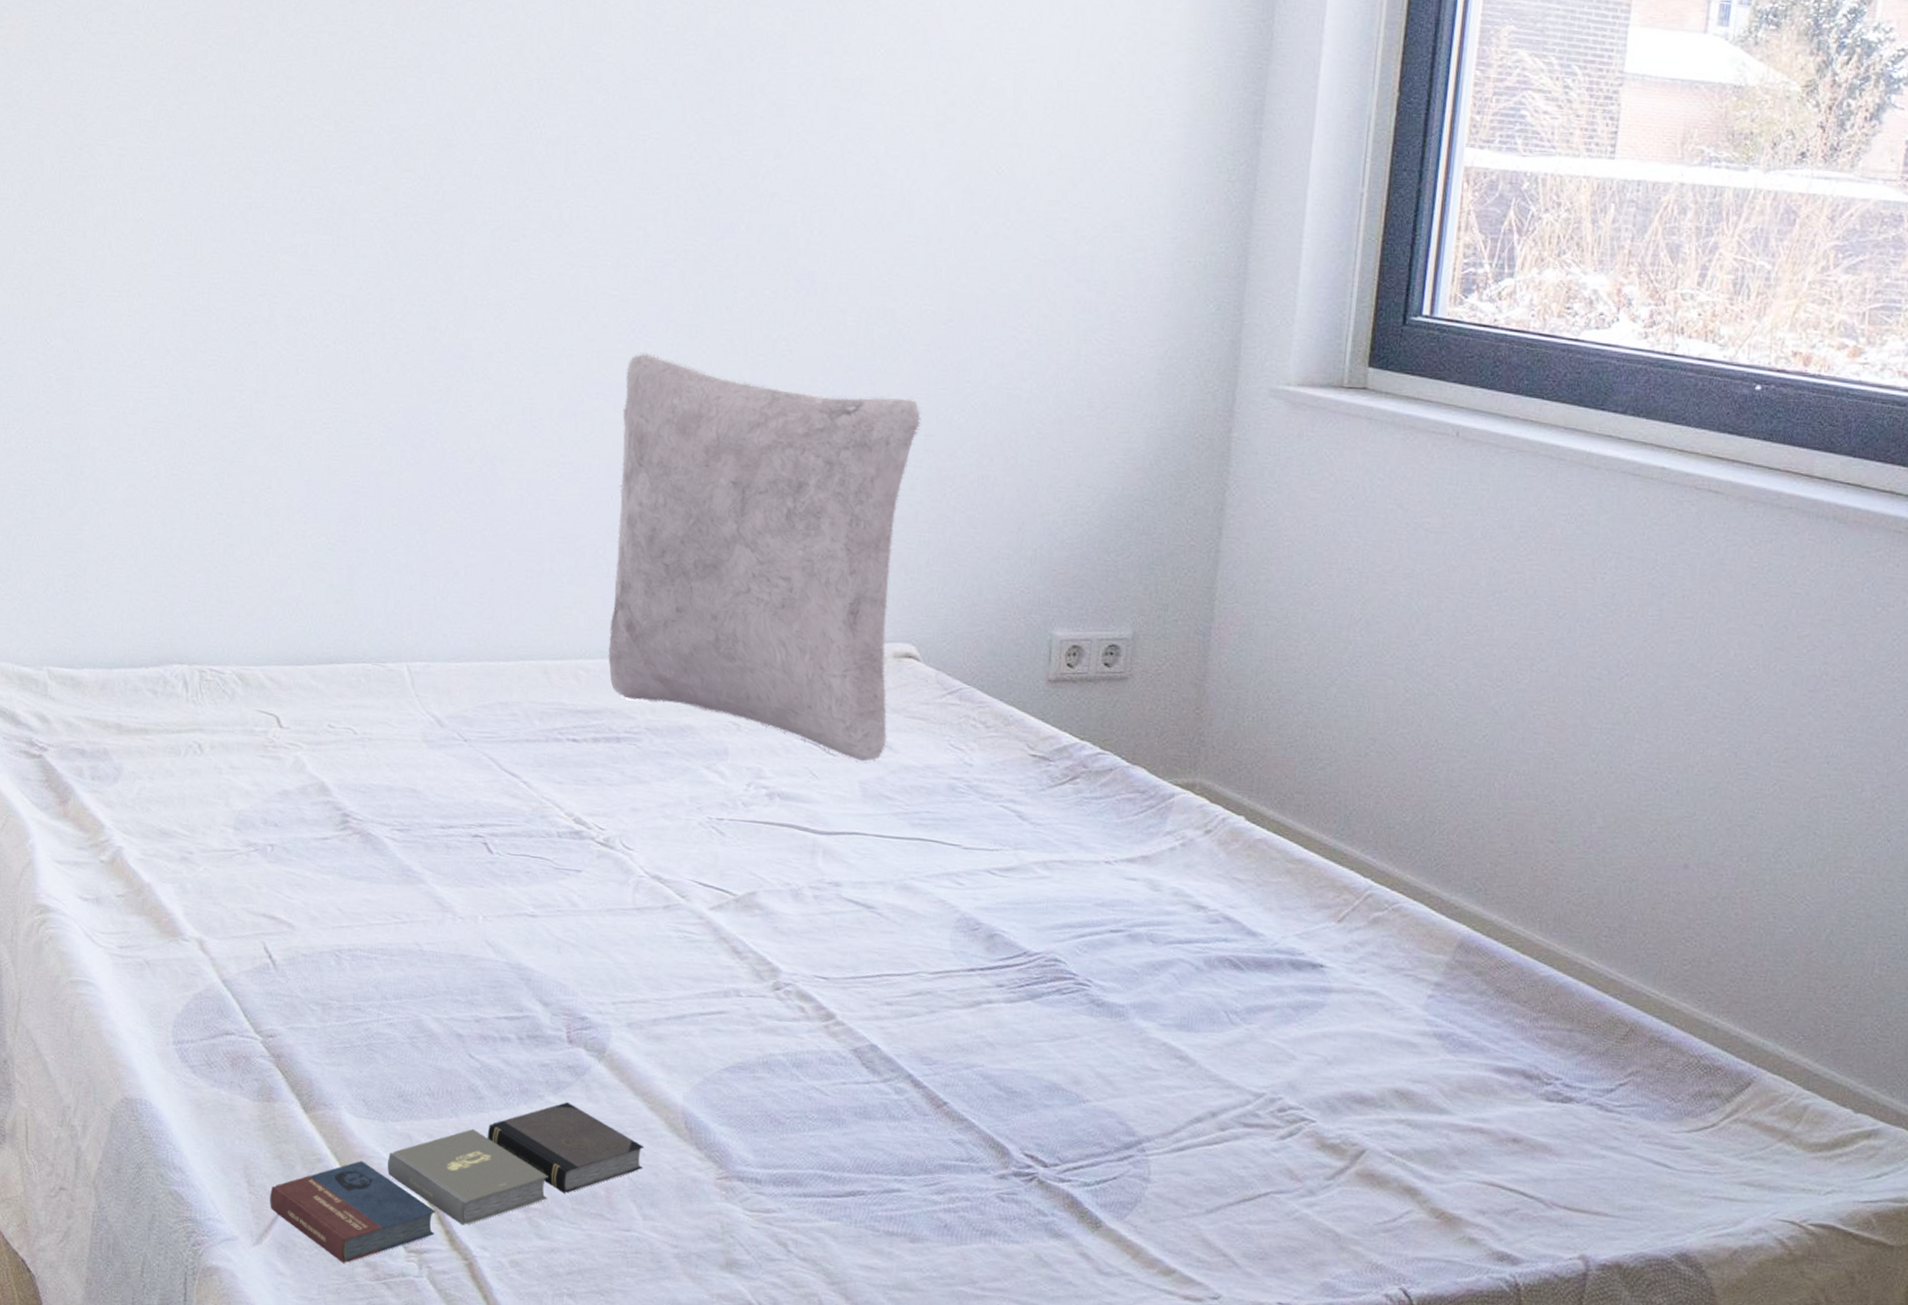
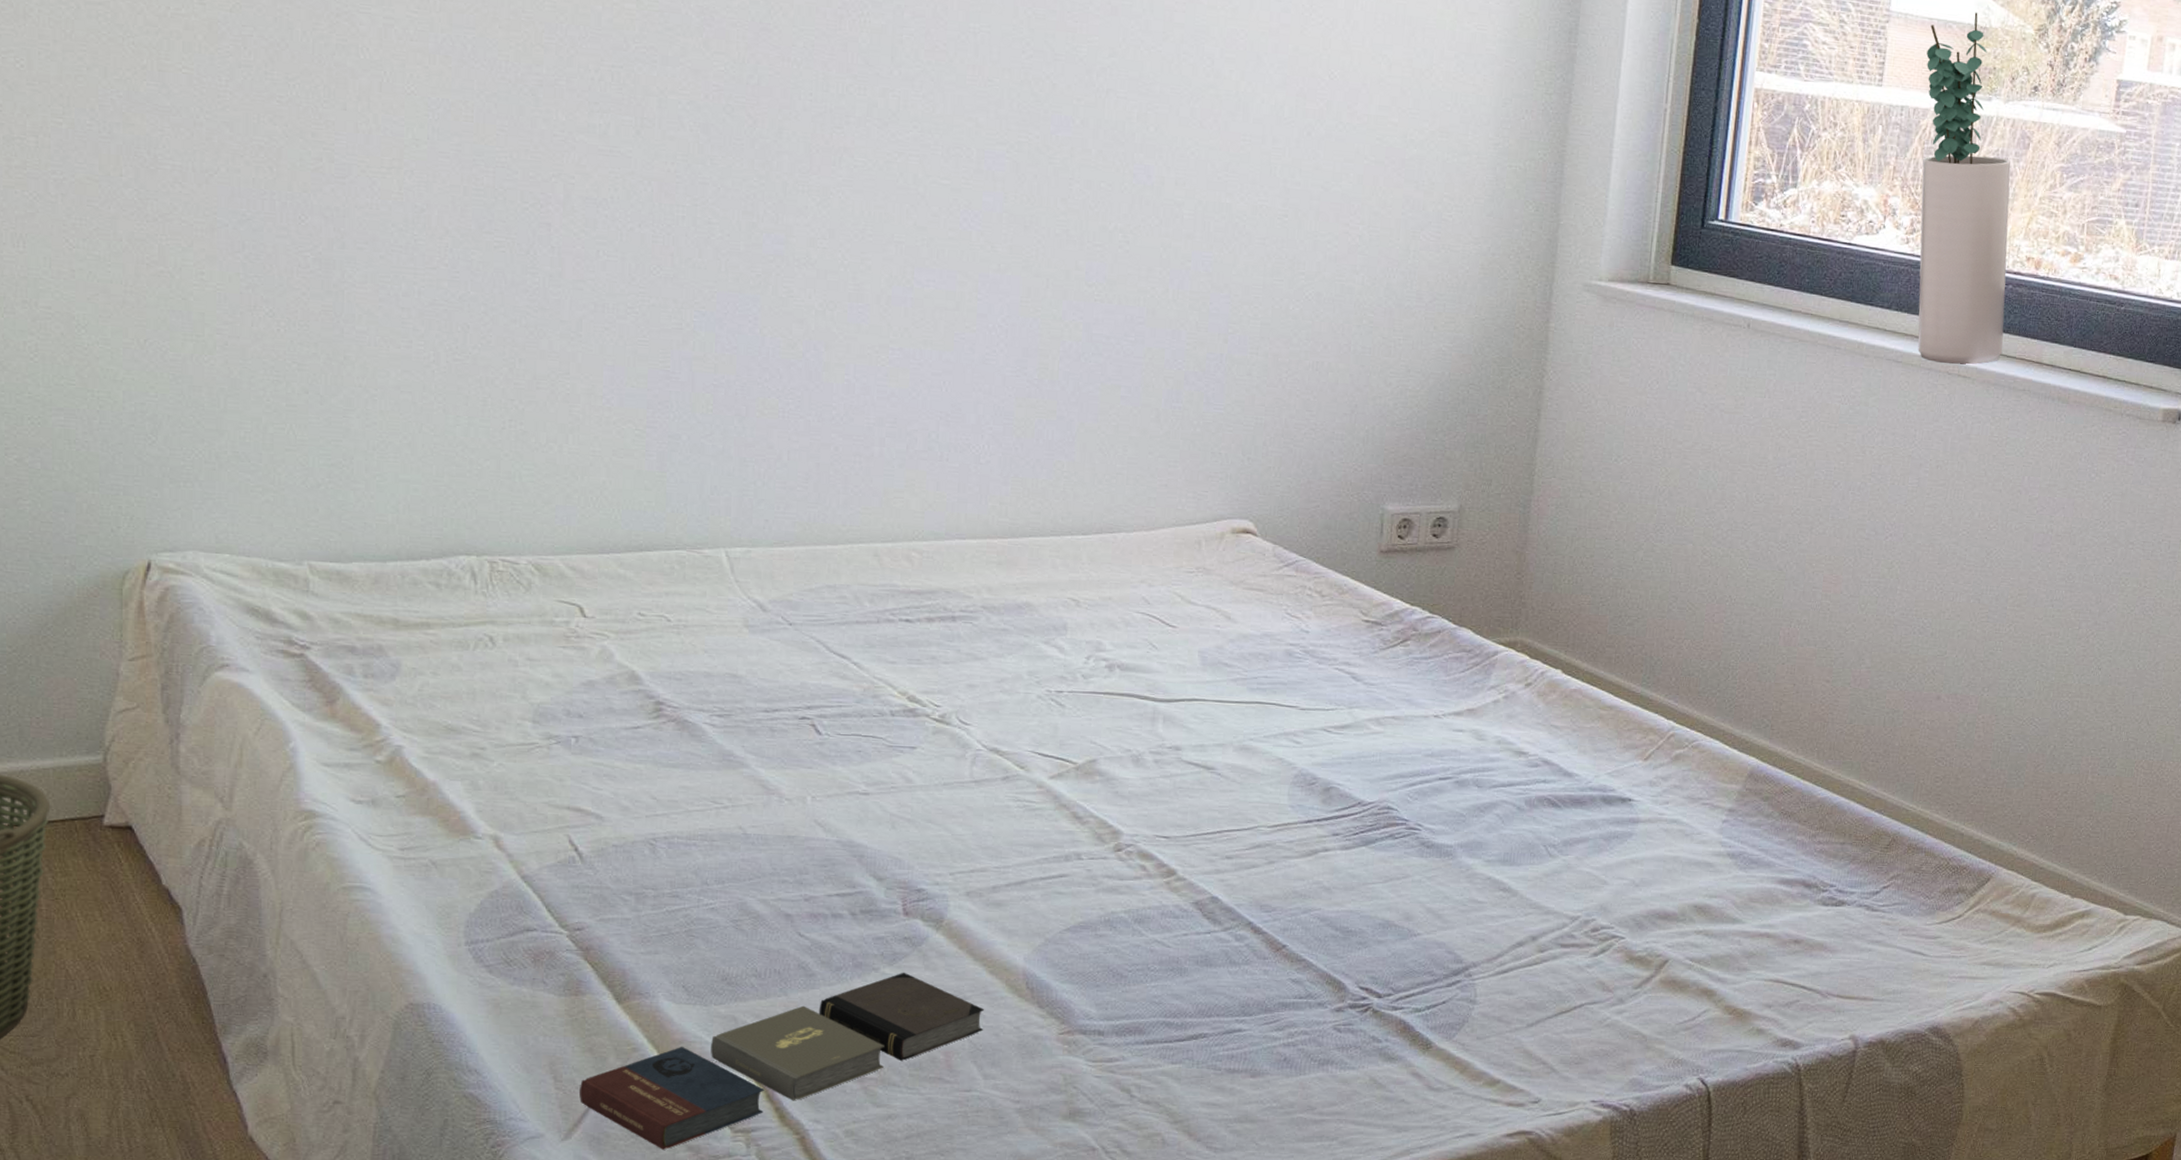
pillow: present [608,351,922,763] -> none [942,240,1258,633]
vase: none [1659,69,1773,478] -> present [1917,12,2011,365]

